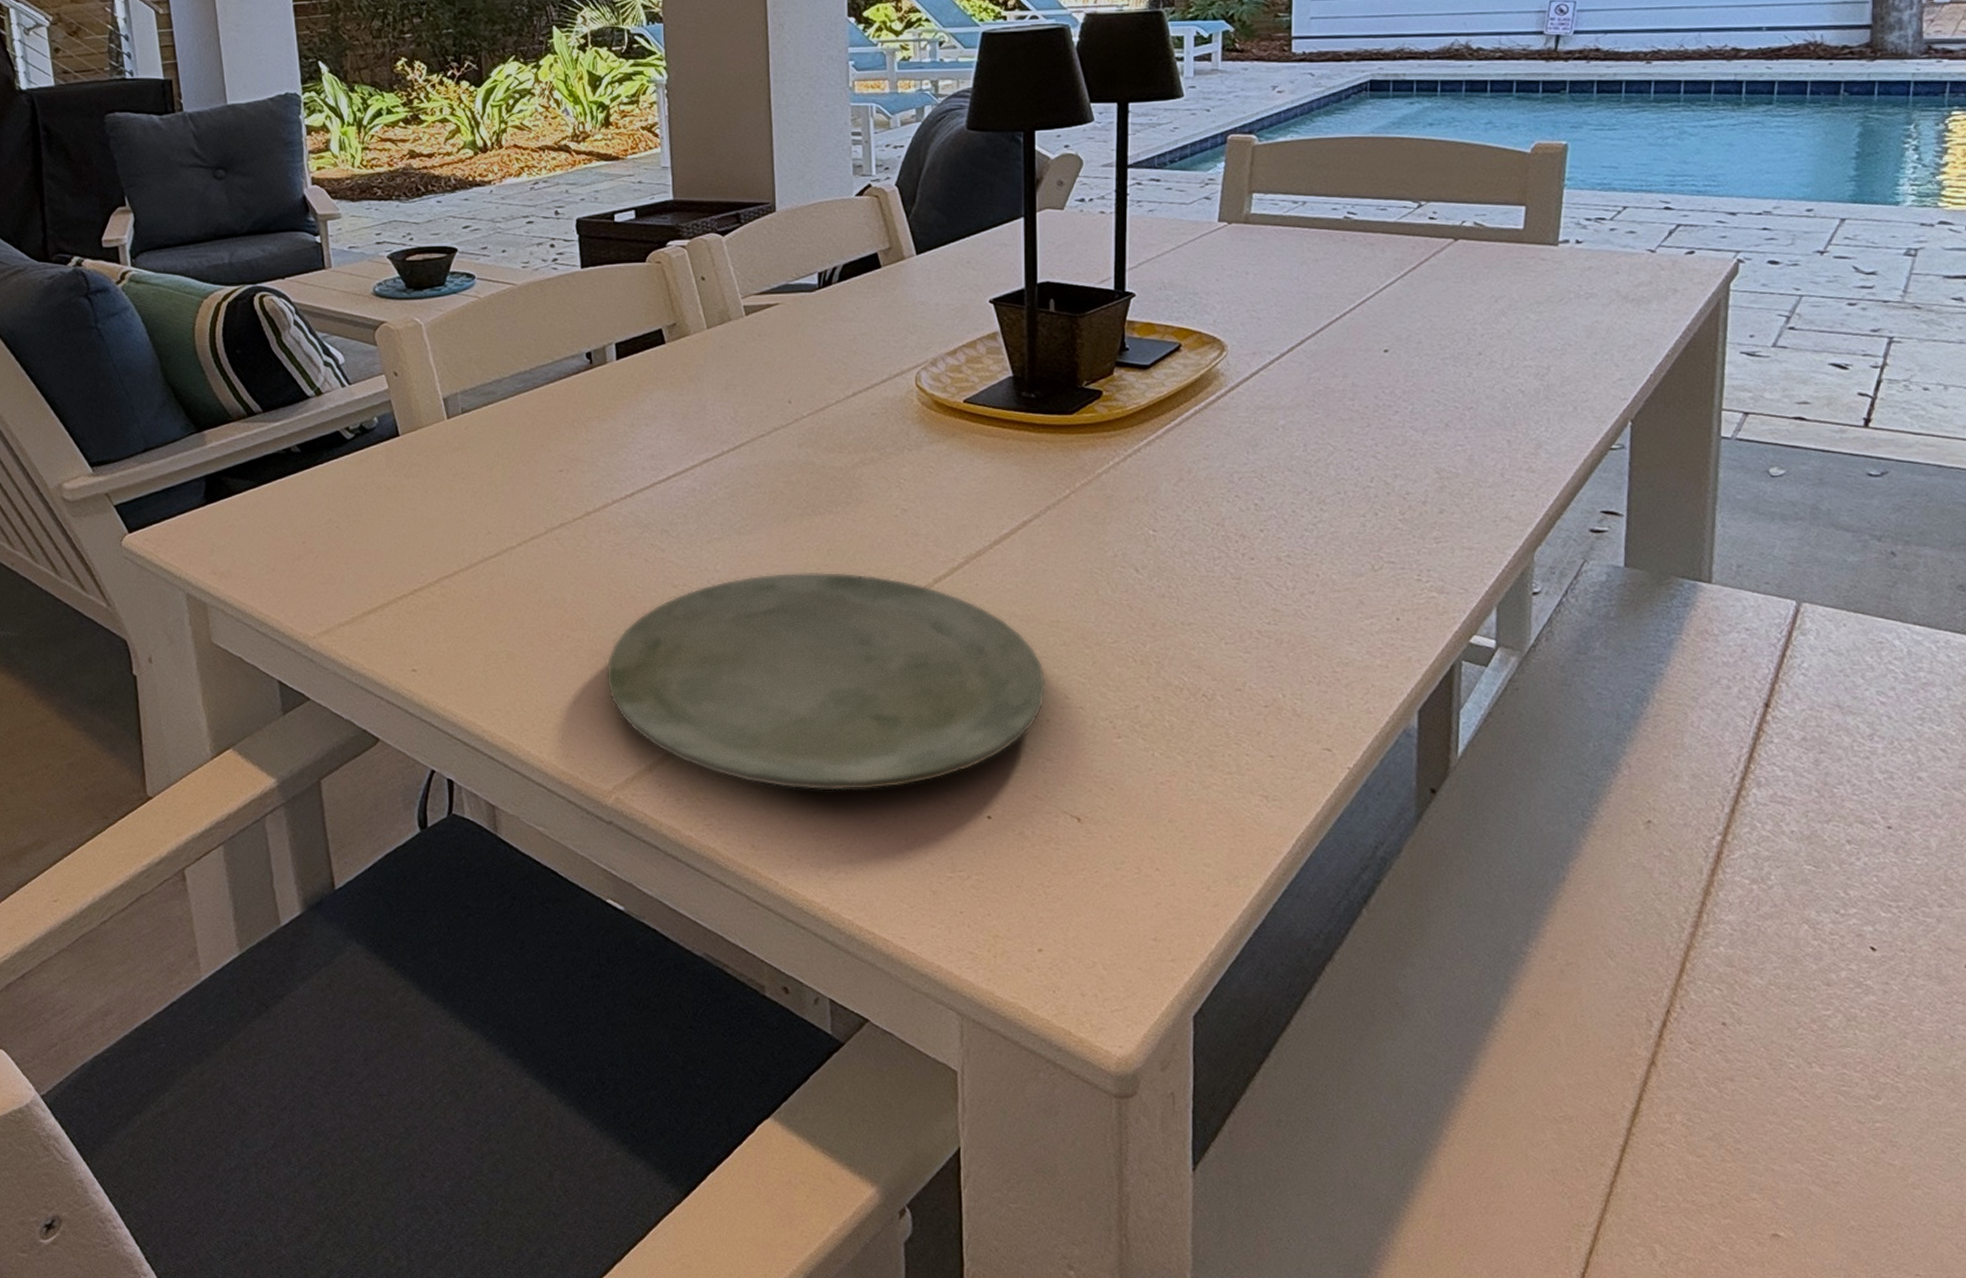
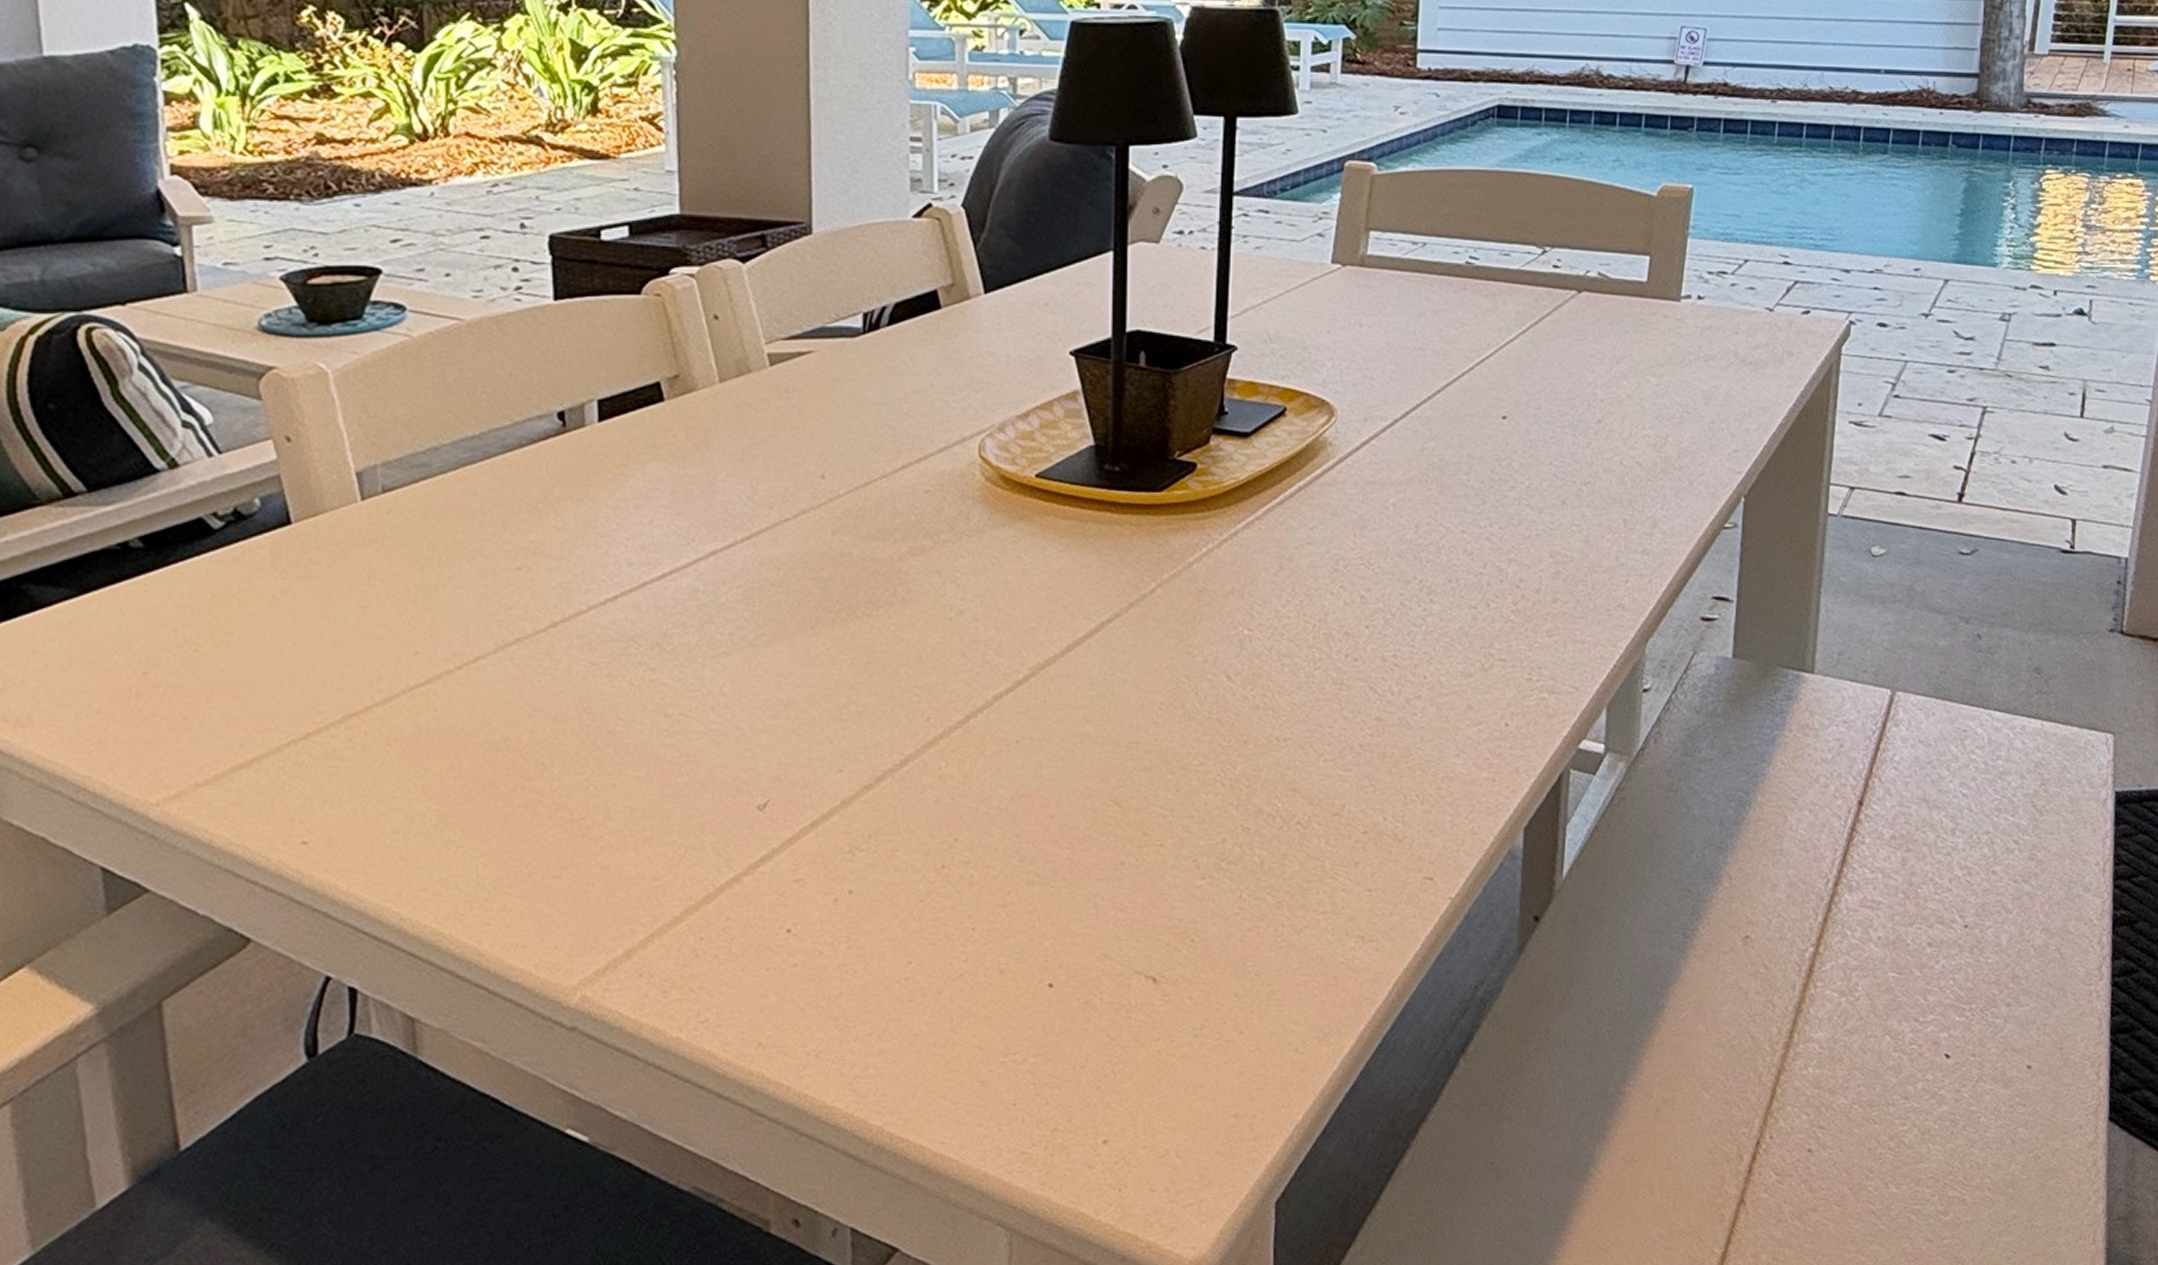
plate: present [605,571,1046,791] -> none [572,691,1121,968]

